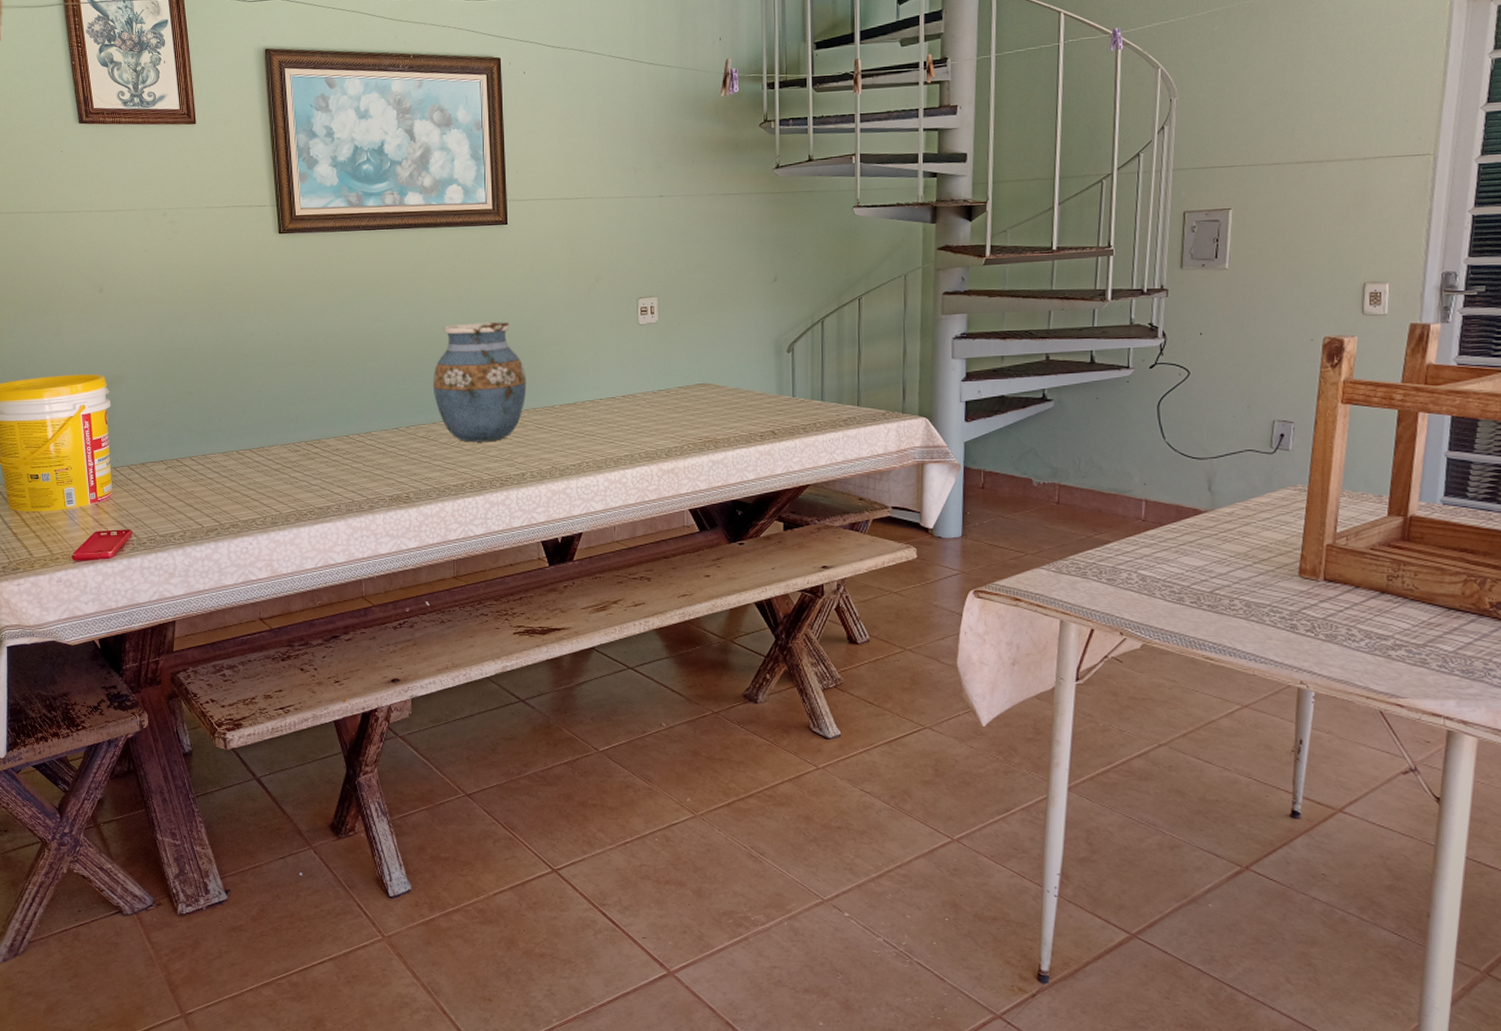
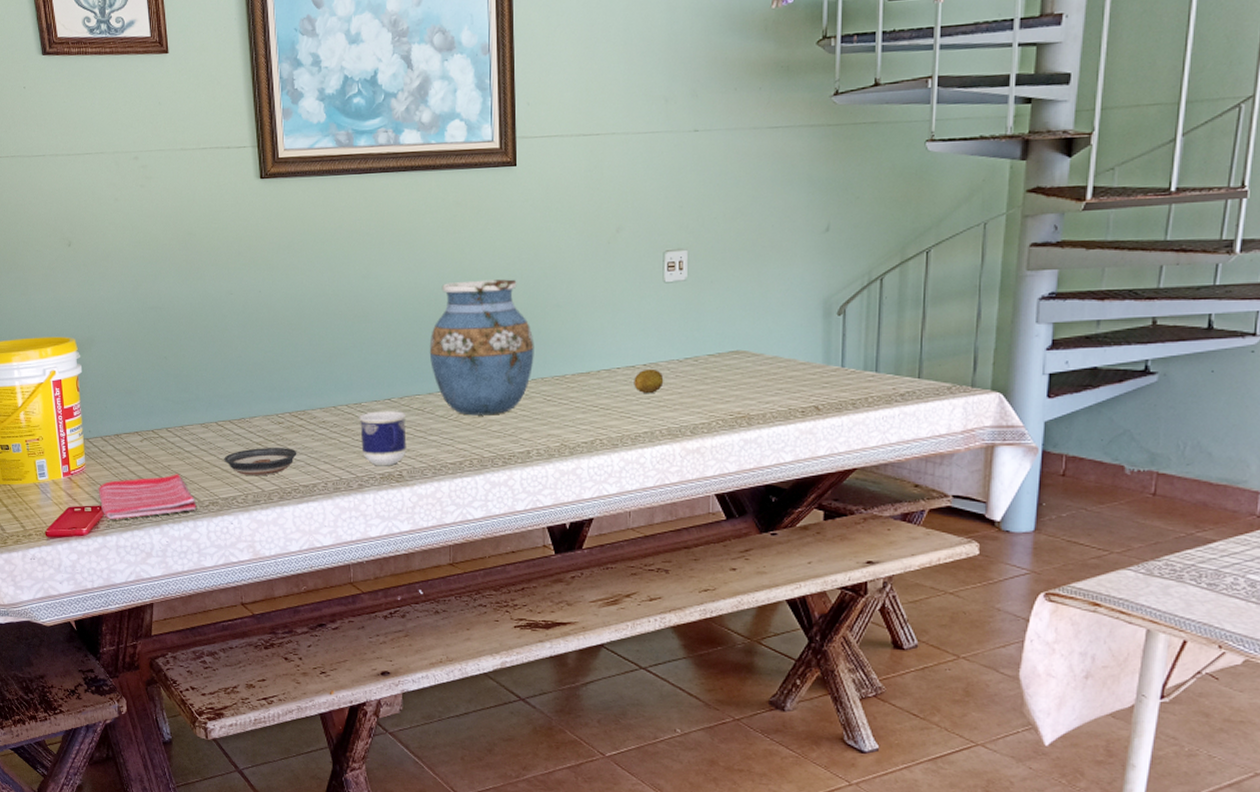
dish towel: none [124,499,218,543] -> present [98,474,197,520]
saucer: none [244,473,313,500] -> present [224,448,297,477]
cup: none [369,439,413,489] -> present [359,411,407,466]
fruit: none [615,399,641,422] -> present [634,368,664,394]

